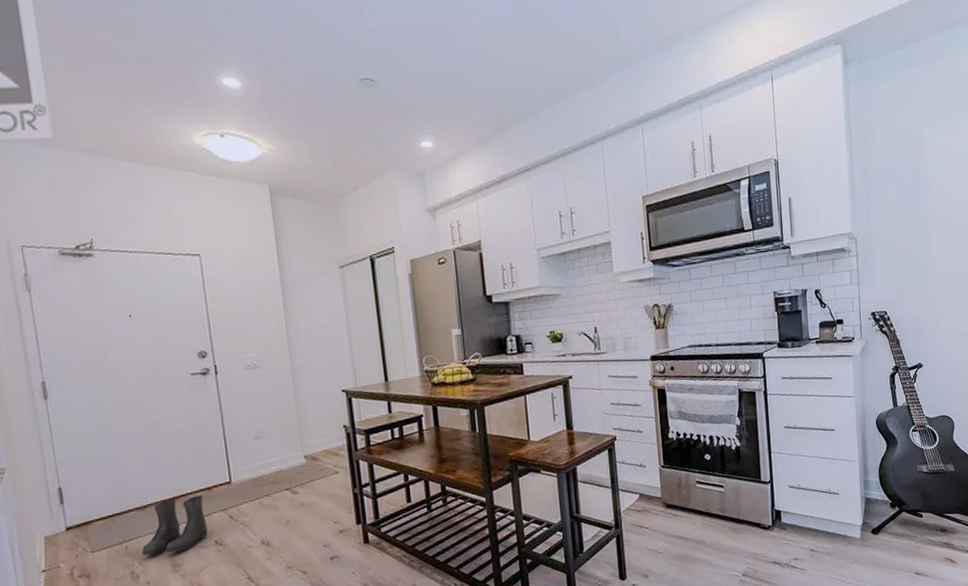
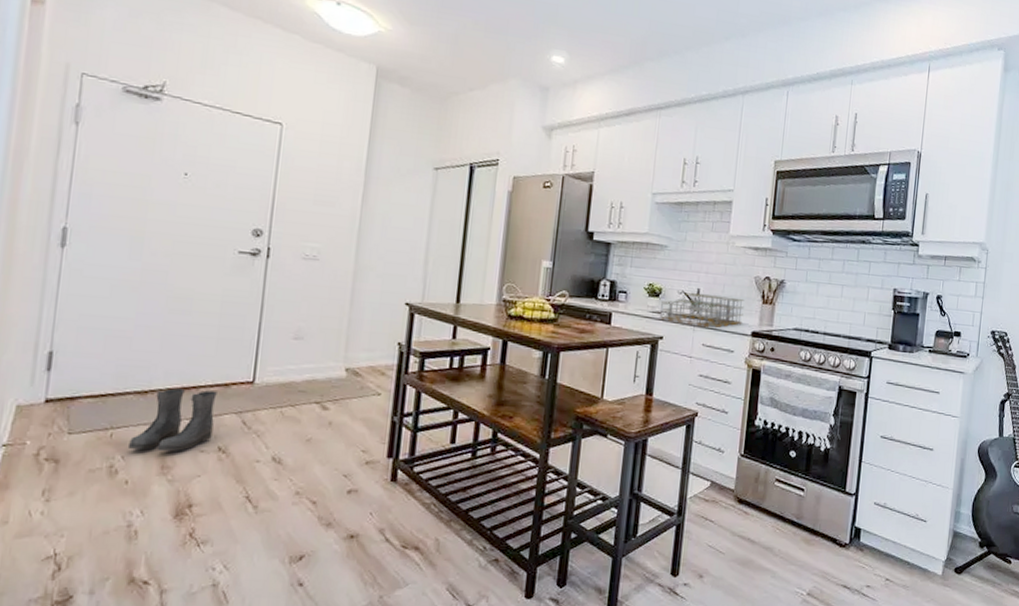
dish rack: none [565,328,641,362] -> present [660,293,745,328]

